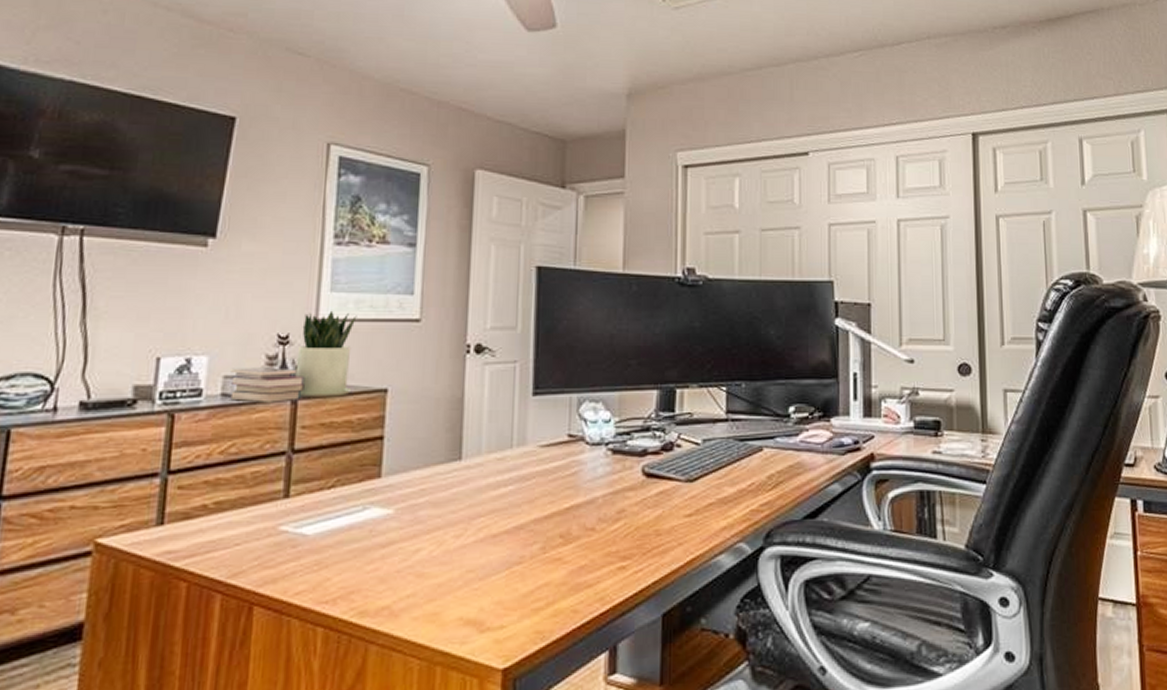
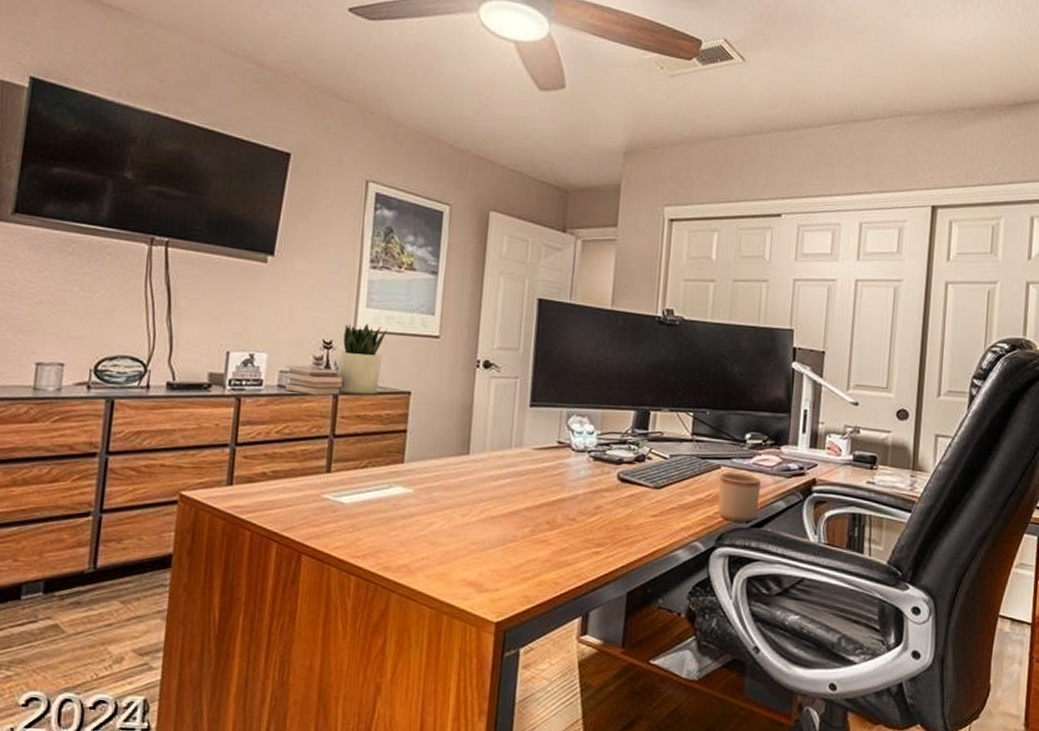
mug: none [763,454,811,514] -> present [717,472,761,523]

